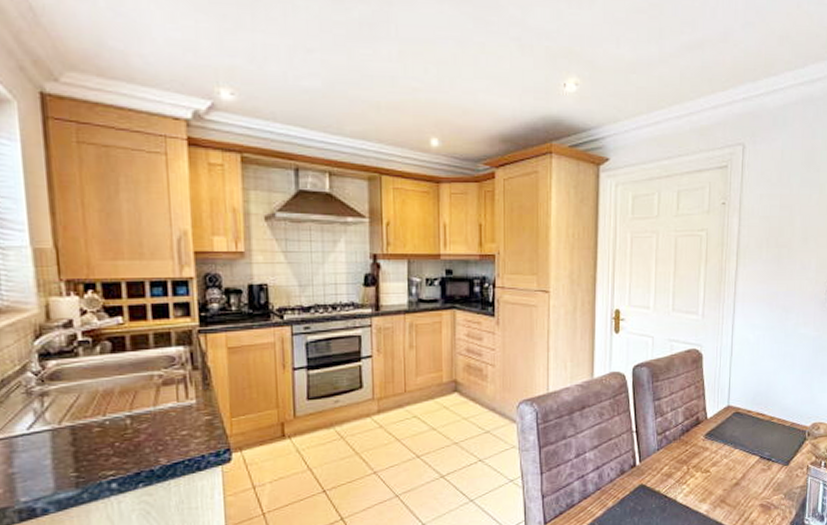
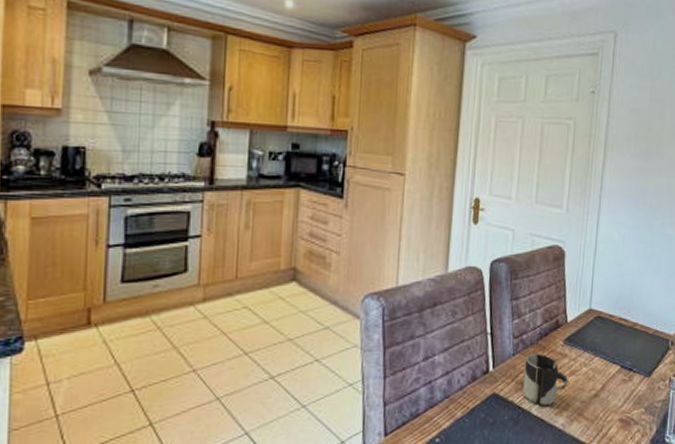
cup: none [668,448,711,495] -> present [523,354,569,407]

